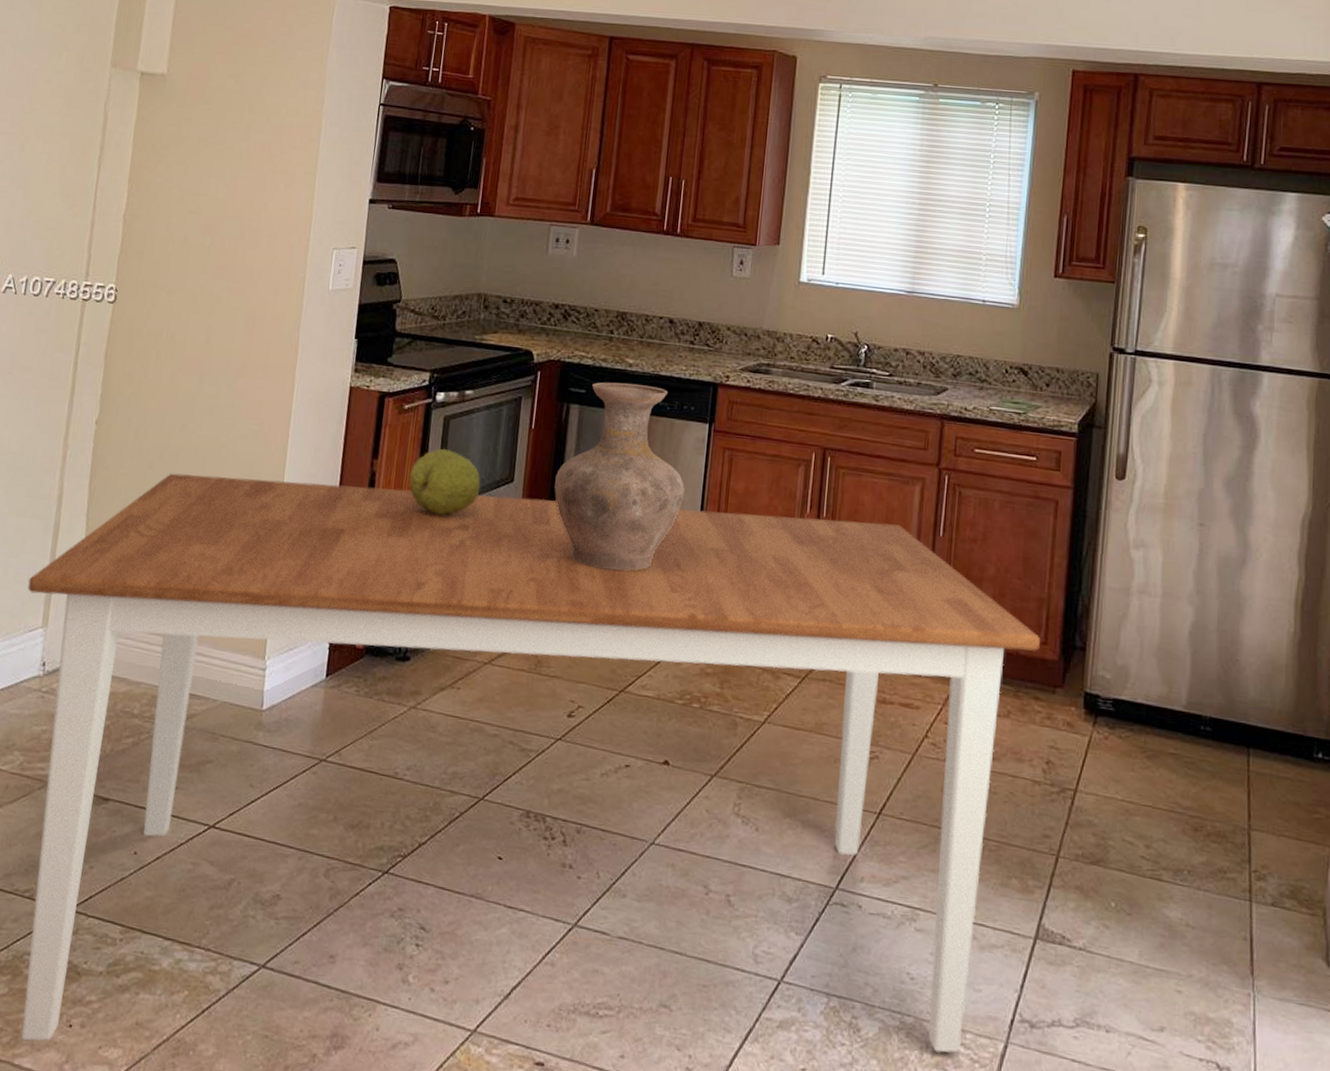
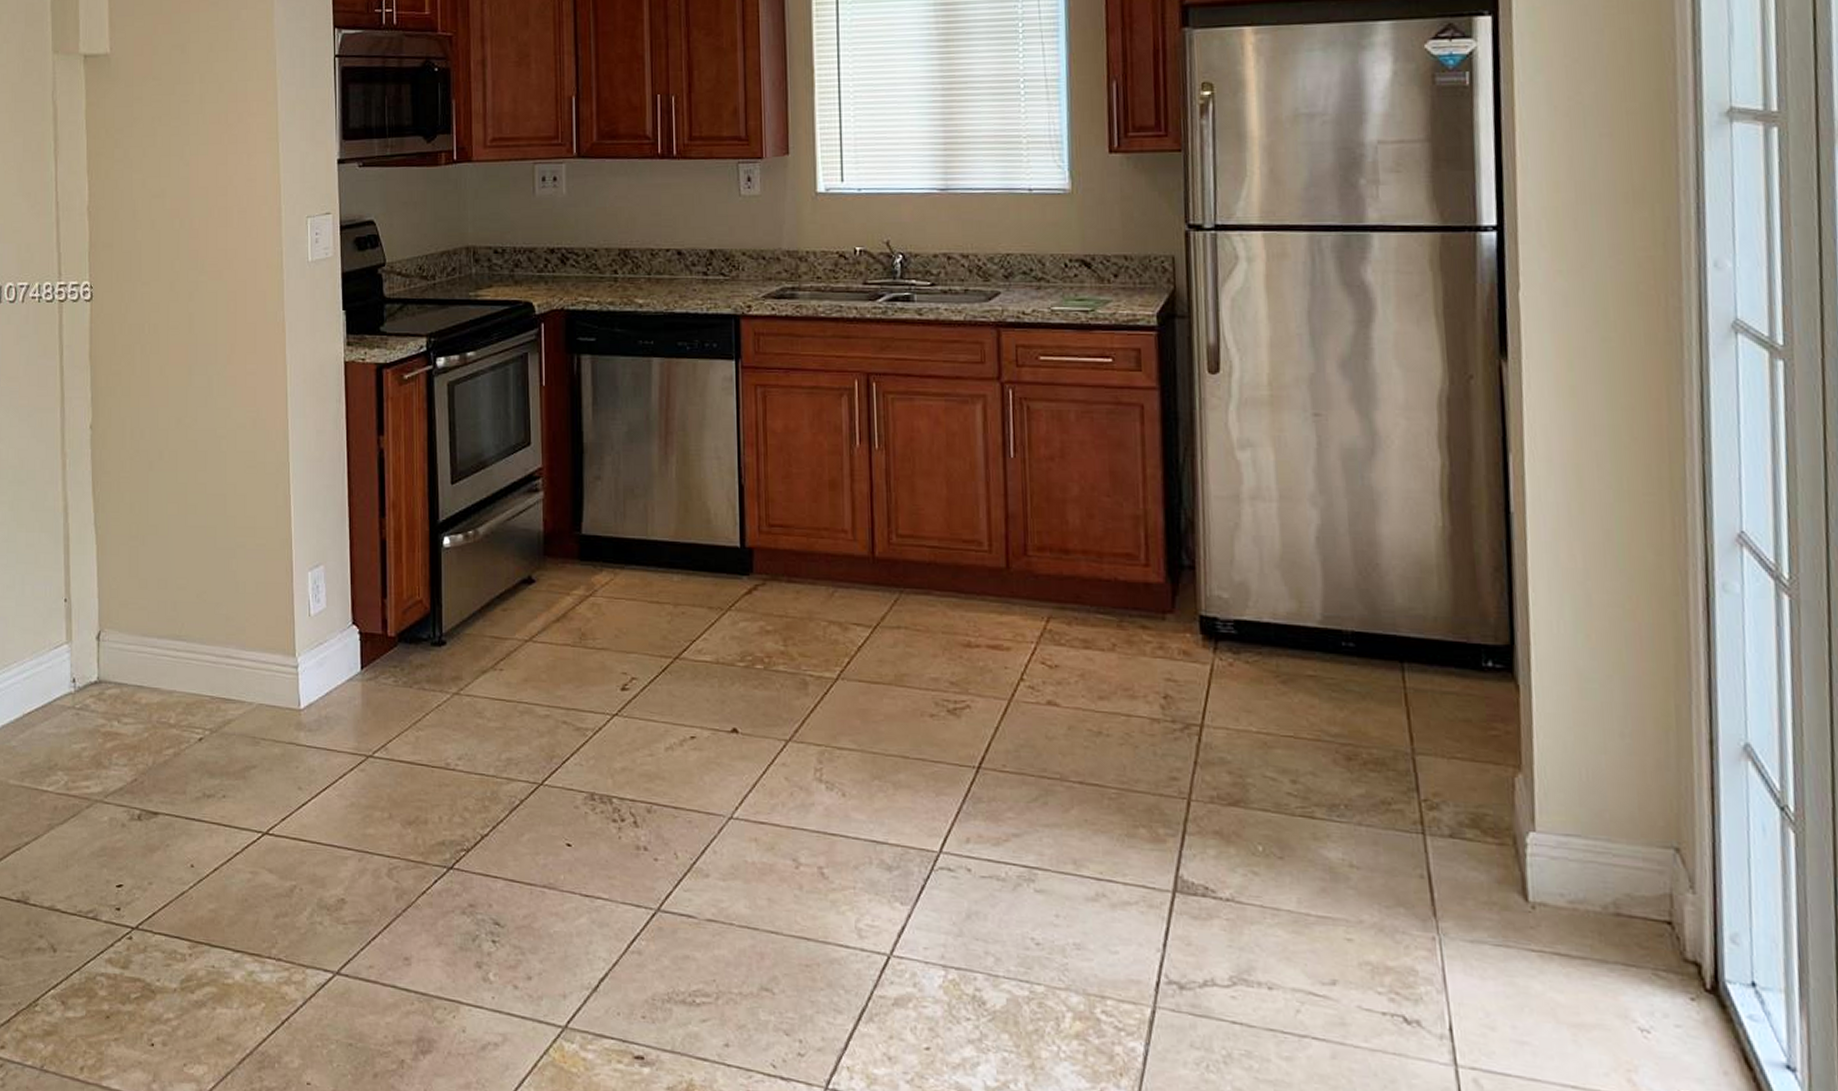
dining table: present [21,473,1040,1053] -> none [47,449,1141,1063]
fruit: present [408,448,481,516] -> none [418,416,496,489]
vase: present [554,382,685,571] -> none [575,325,717,529]

